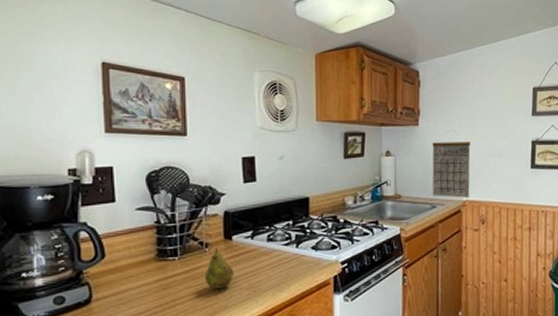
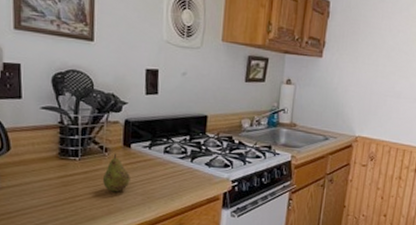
calendar: present [432,132,471,198] -> none [326,67,372,134]

